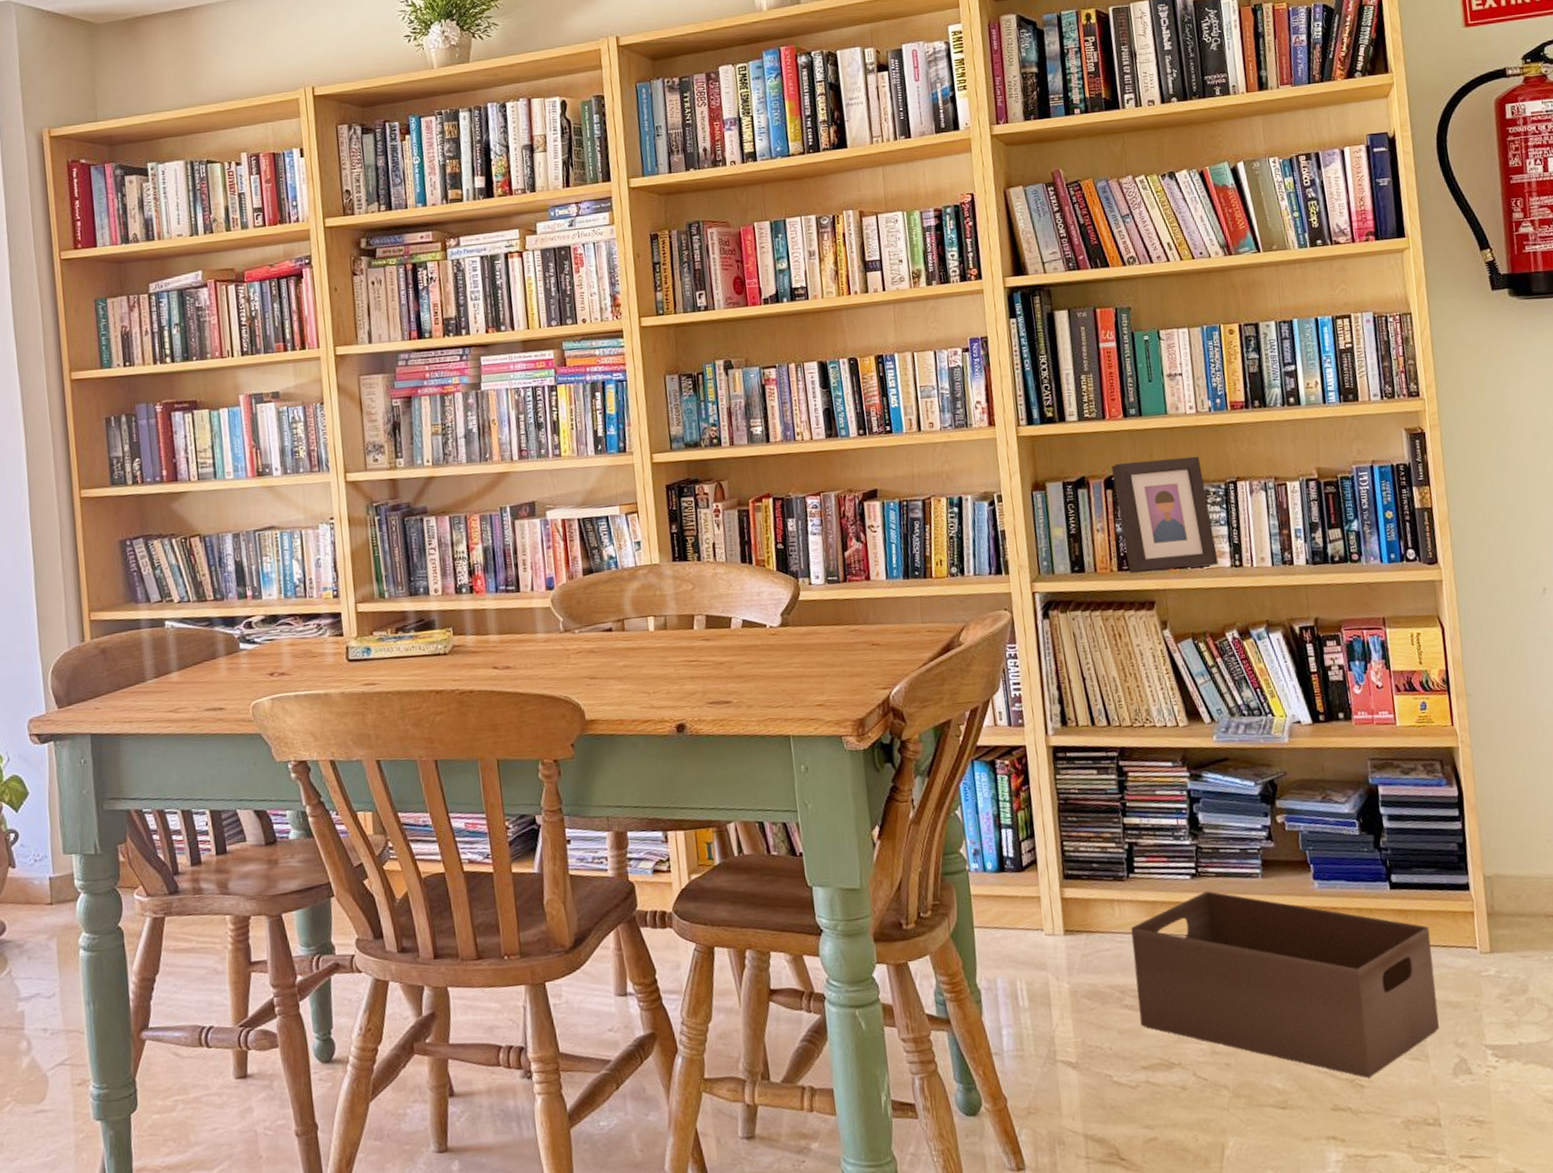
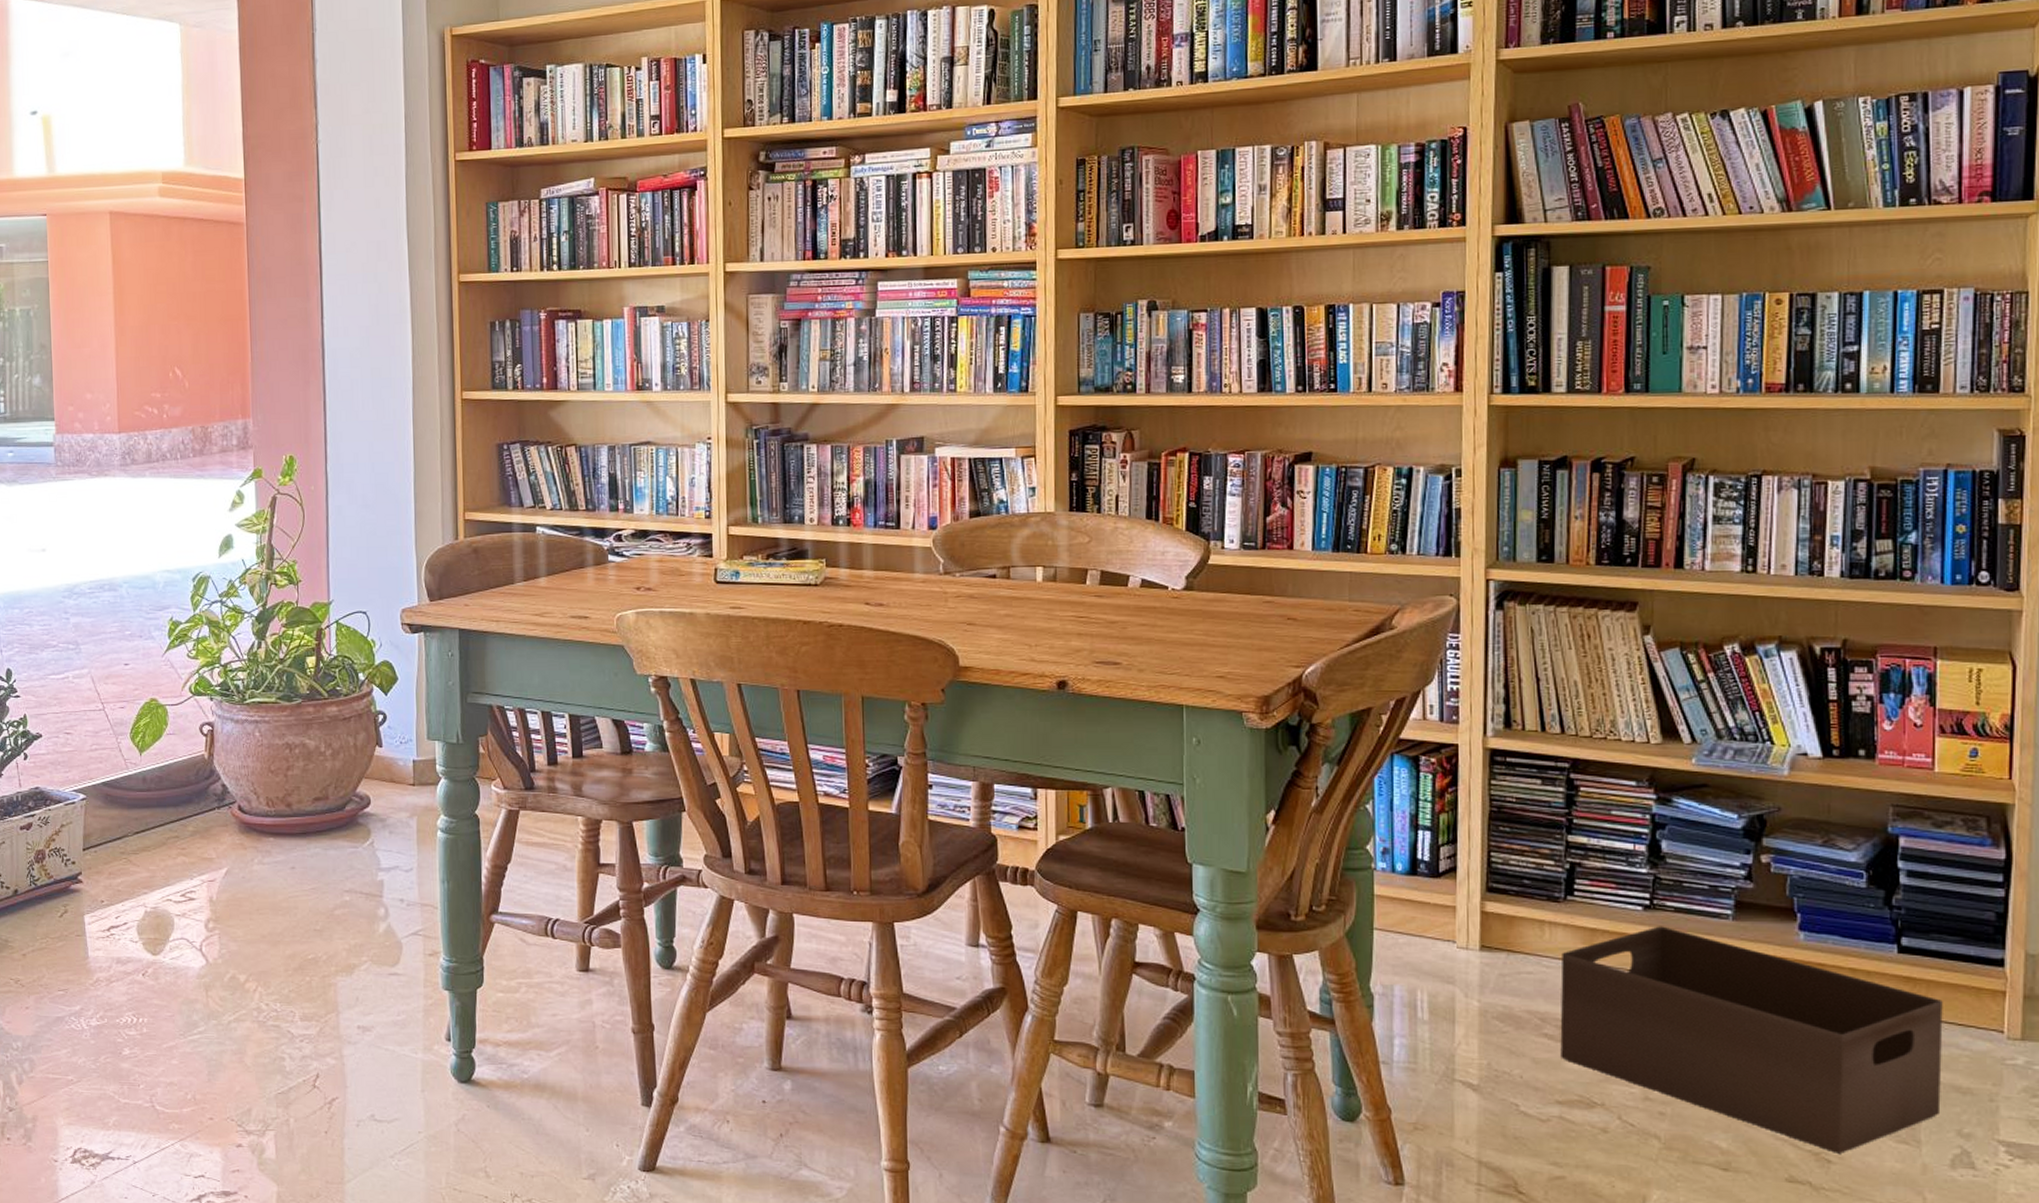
picture frame: present [1112,456,1218,574] -> none [1603,442,1725,570]

